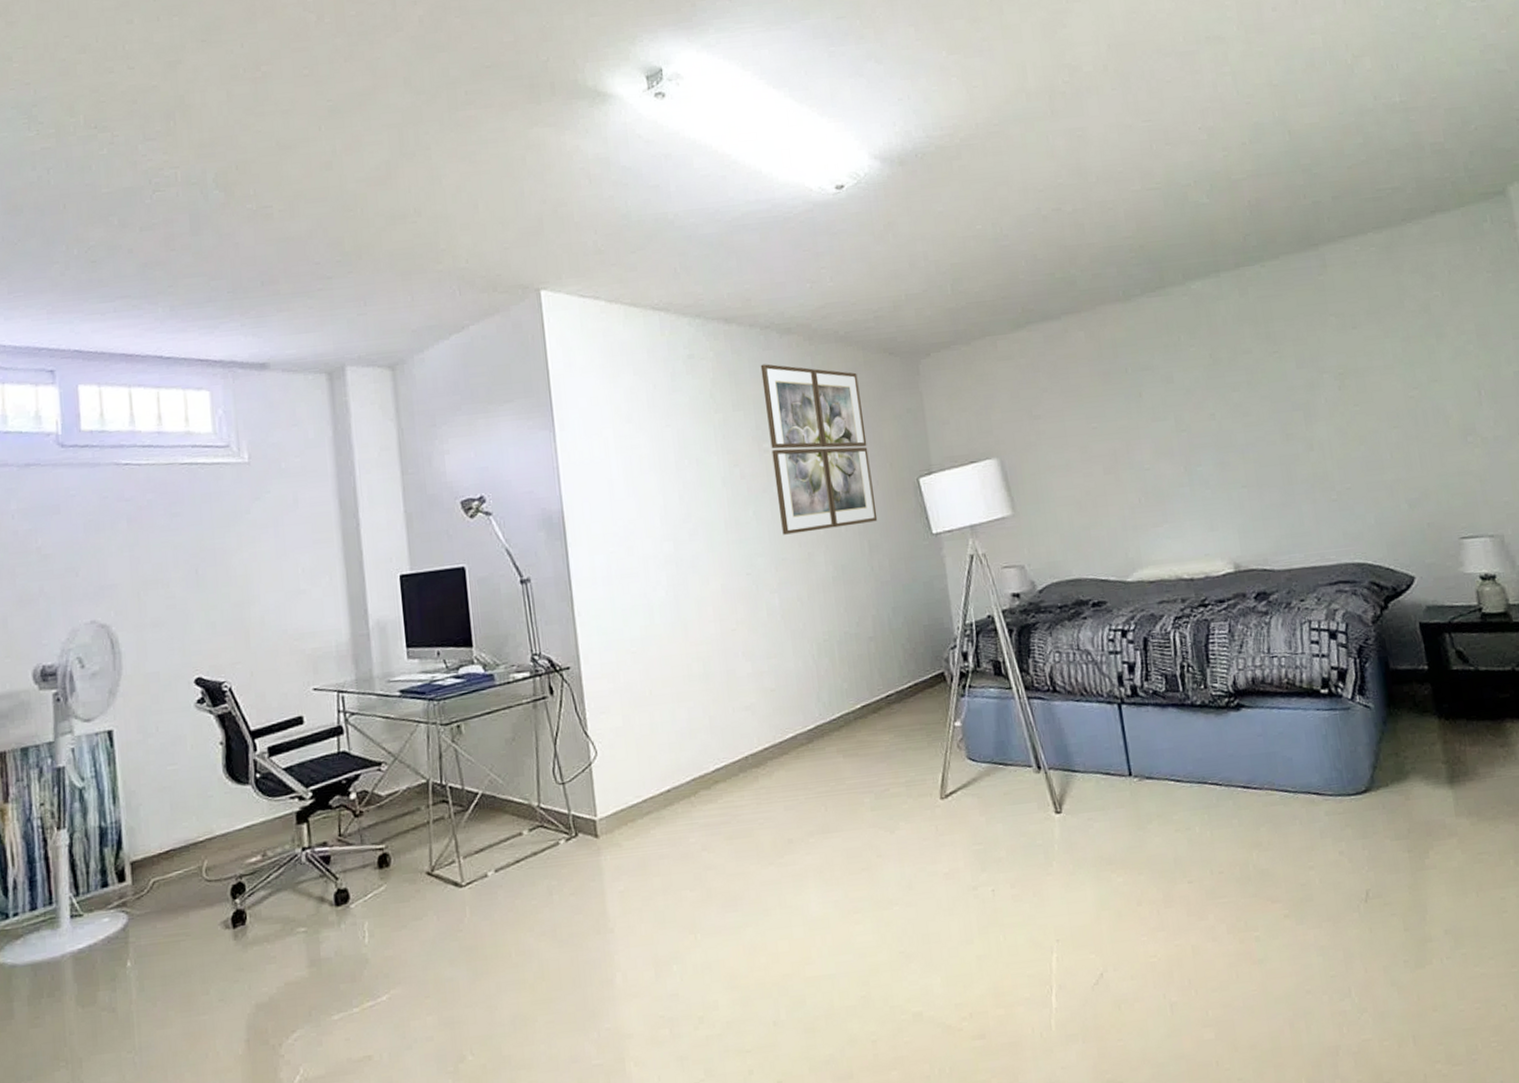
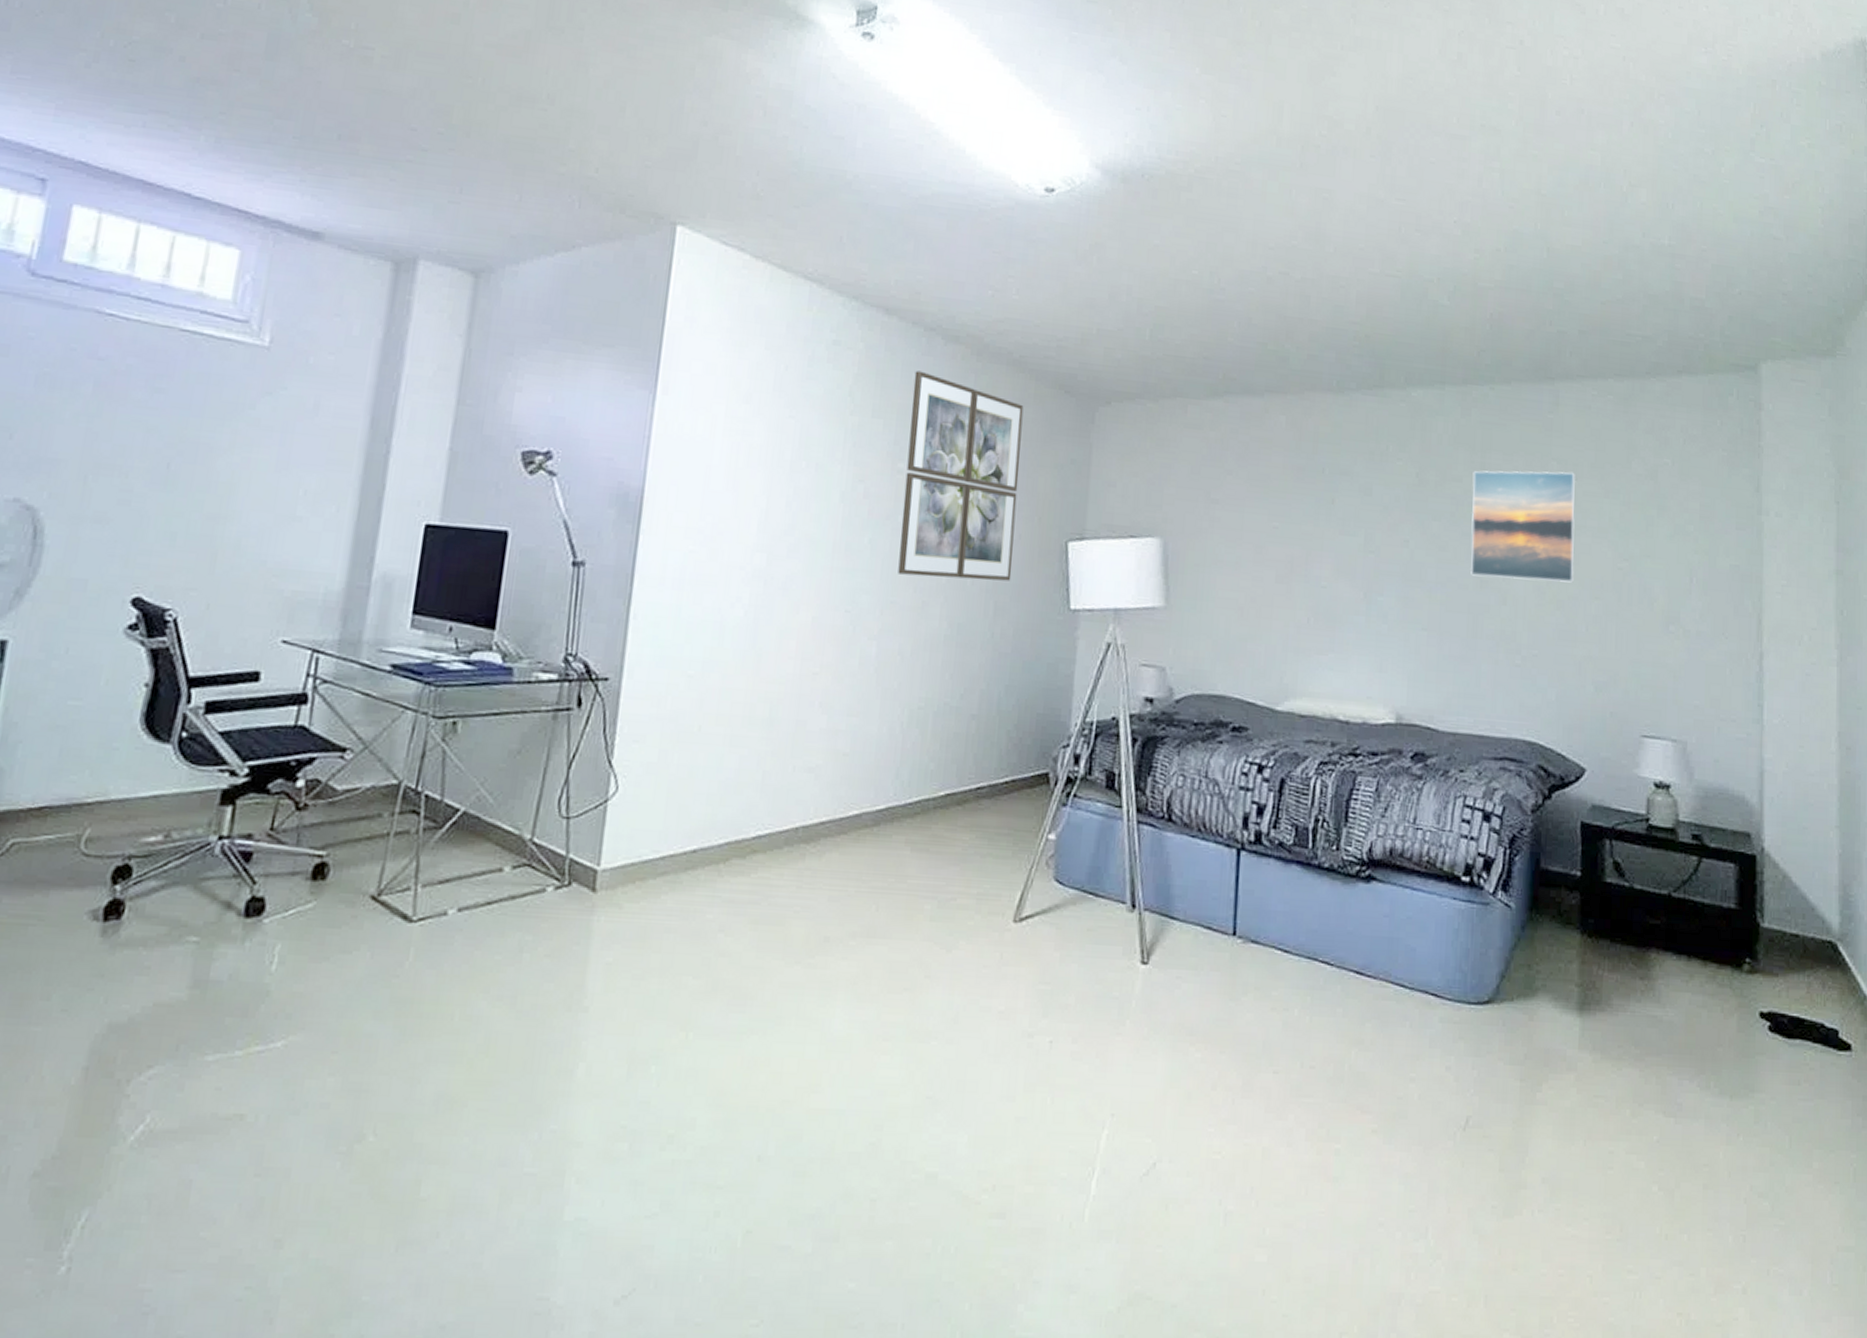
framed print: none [1260,322,1371,432] -> present [1471,470,1575,583]

